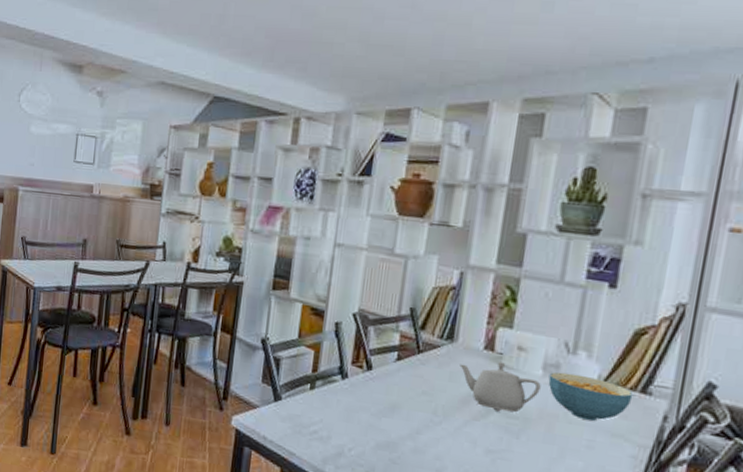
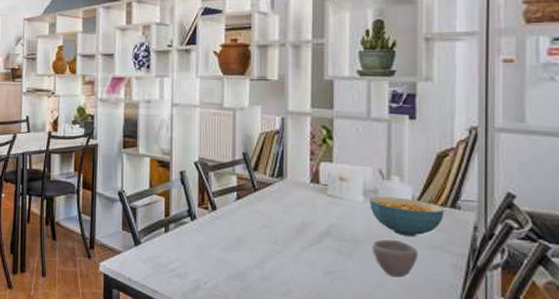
teapot: present [460,362,541,413] -> none [291,192,364,236]
cup: none [544,420,595,465] -> present [372,239,417,278]

